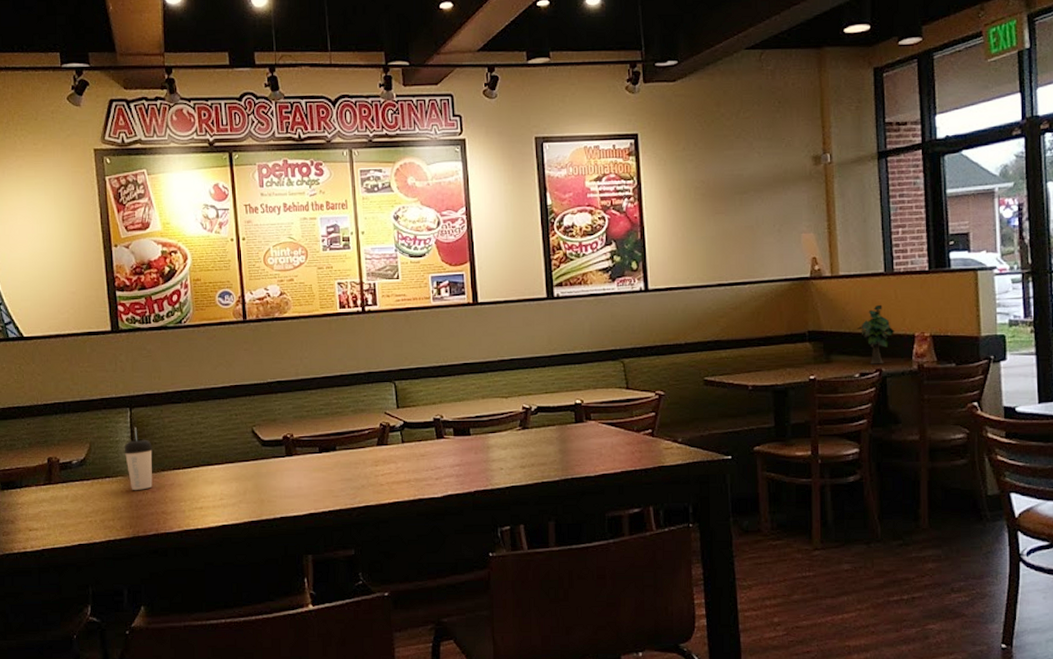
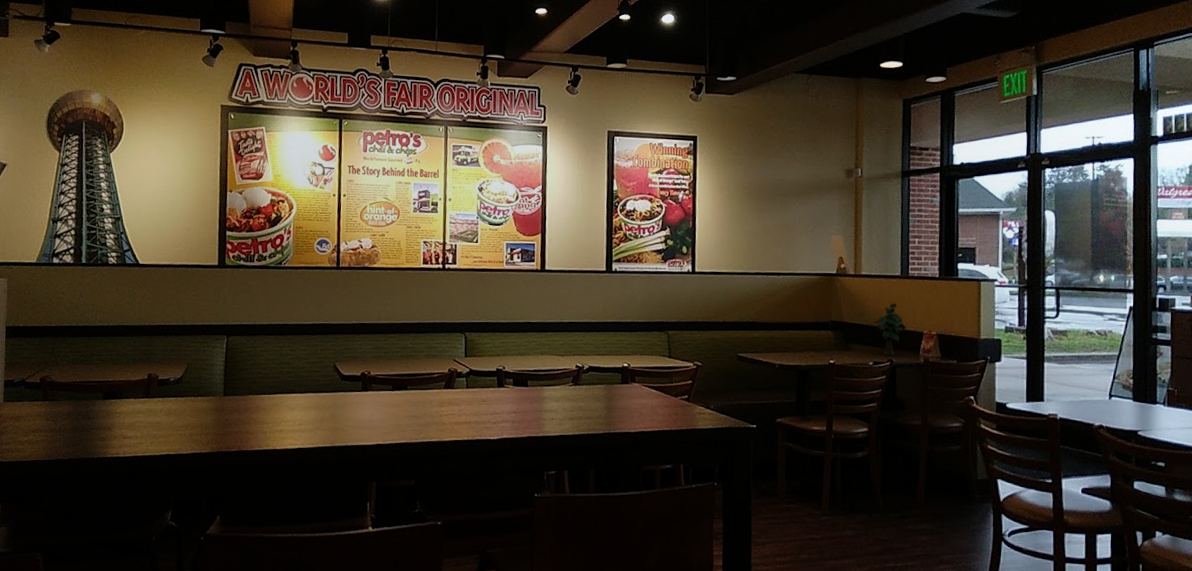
beverage cup: present [124,428,153,490] -> none [217,353,243,410]

